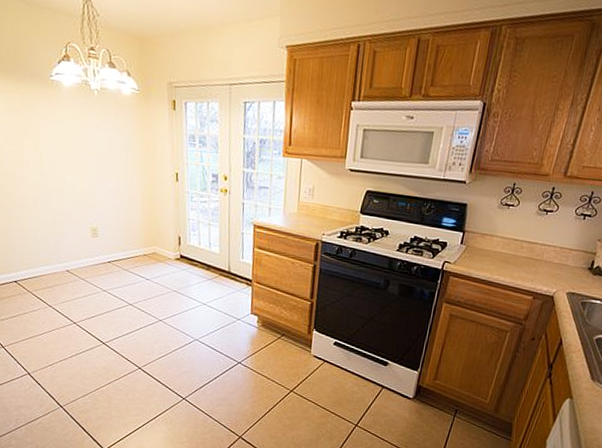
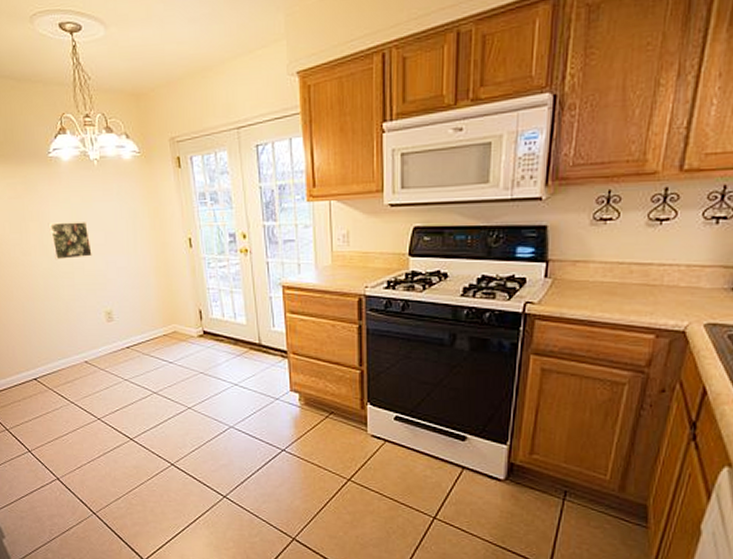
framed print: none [43,140,84,177] -> present [48,222,92,260]

